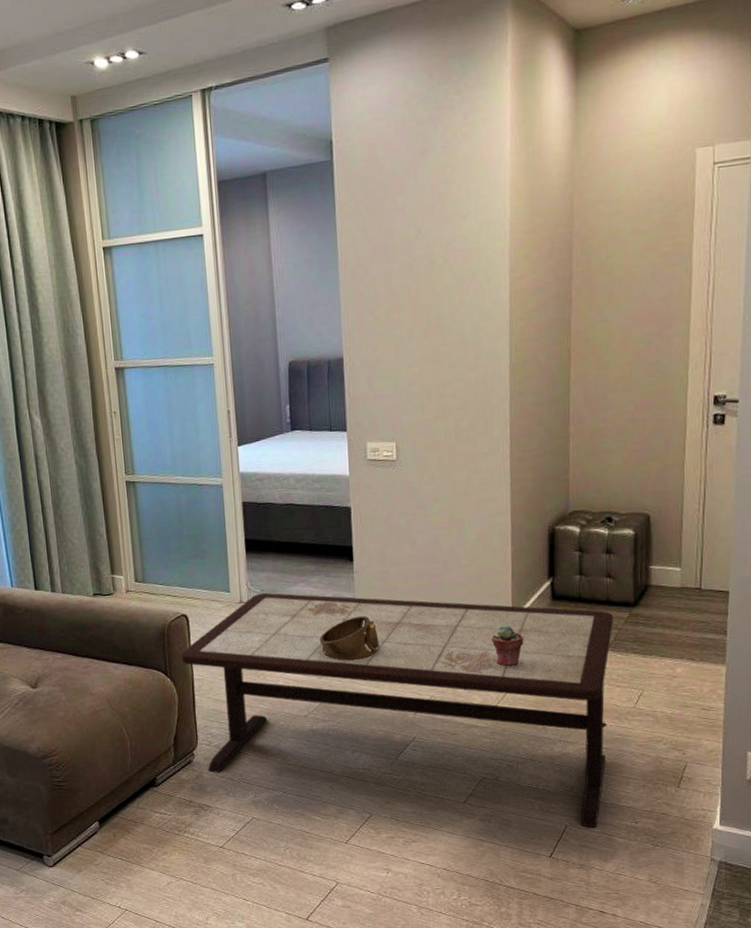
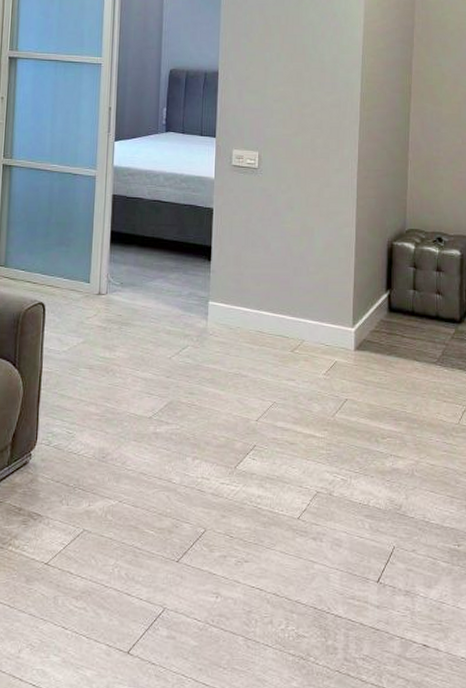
coffee table: present [181,593,613,827] -> none [32,286,441,550]
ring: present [319,616,381,661] -> none [171,316,230,361]
potted succulent: present [491,625,524,667] -> none [333,334,362,376]

